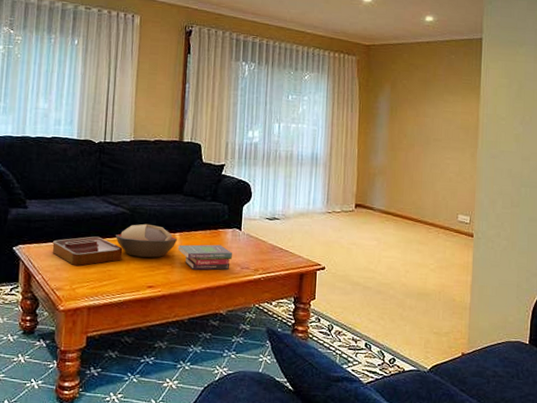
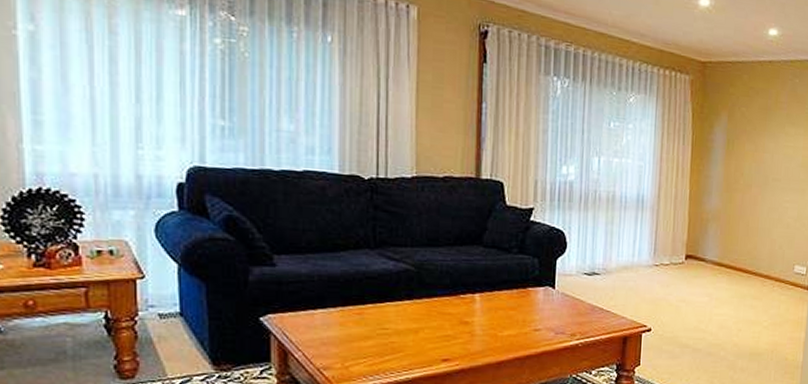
decorative tray: present [52,236,123,267] -> none [314,300,409,339]
decorative bowl: present [116,223,178,258] -> none [398,283,478,325]
books: present [177,244,232,270] -> none [478,306,544,338]

